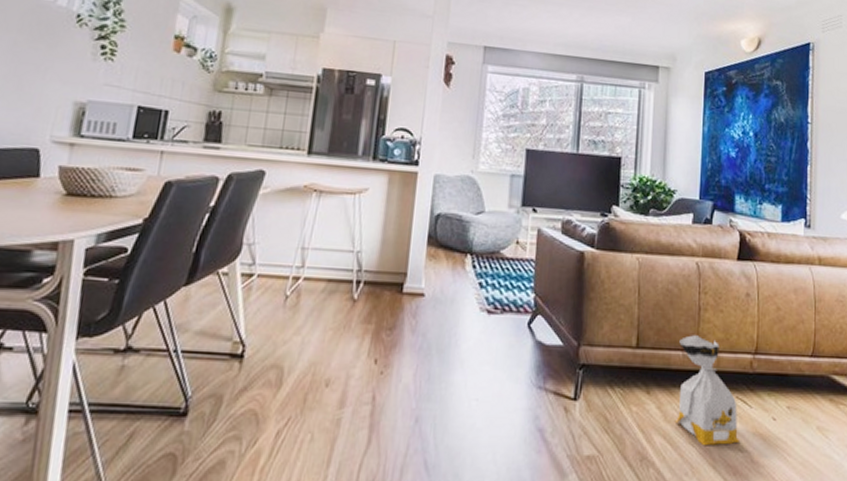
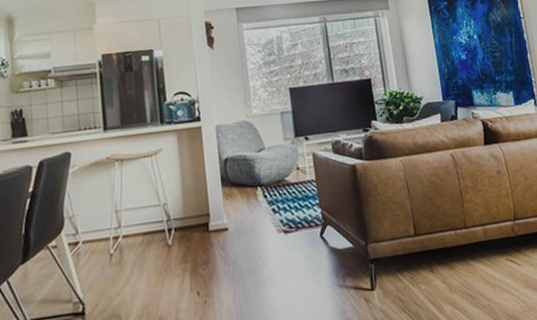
bag: present [674,335,739,446] -> none [449,215,516,306]

